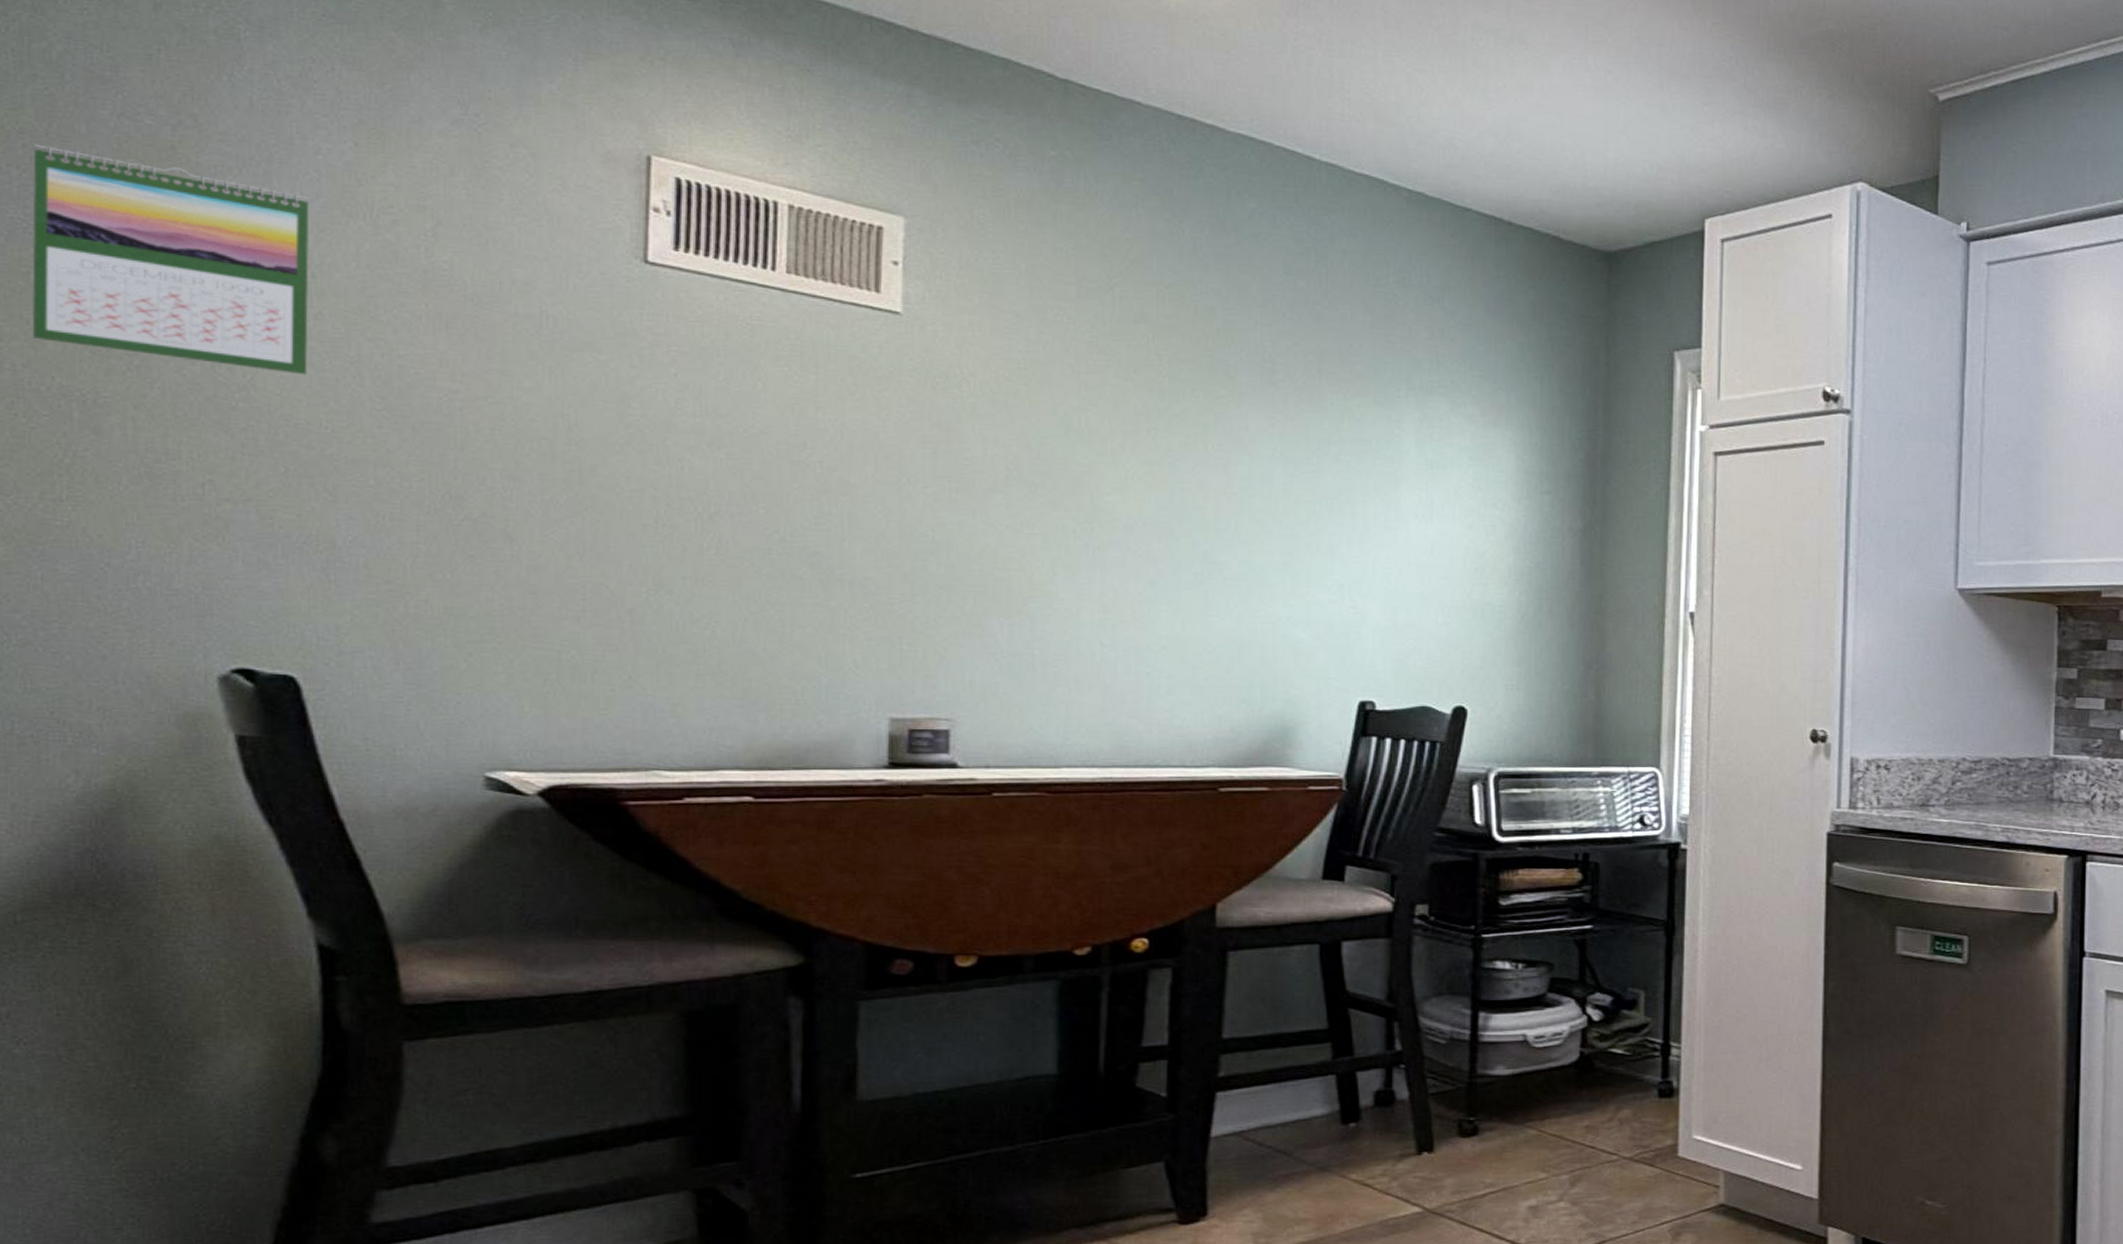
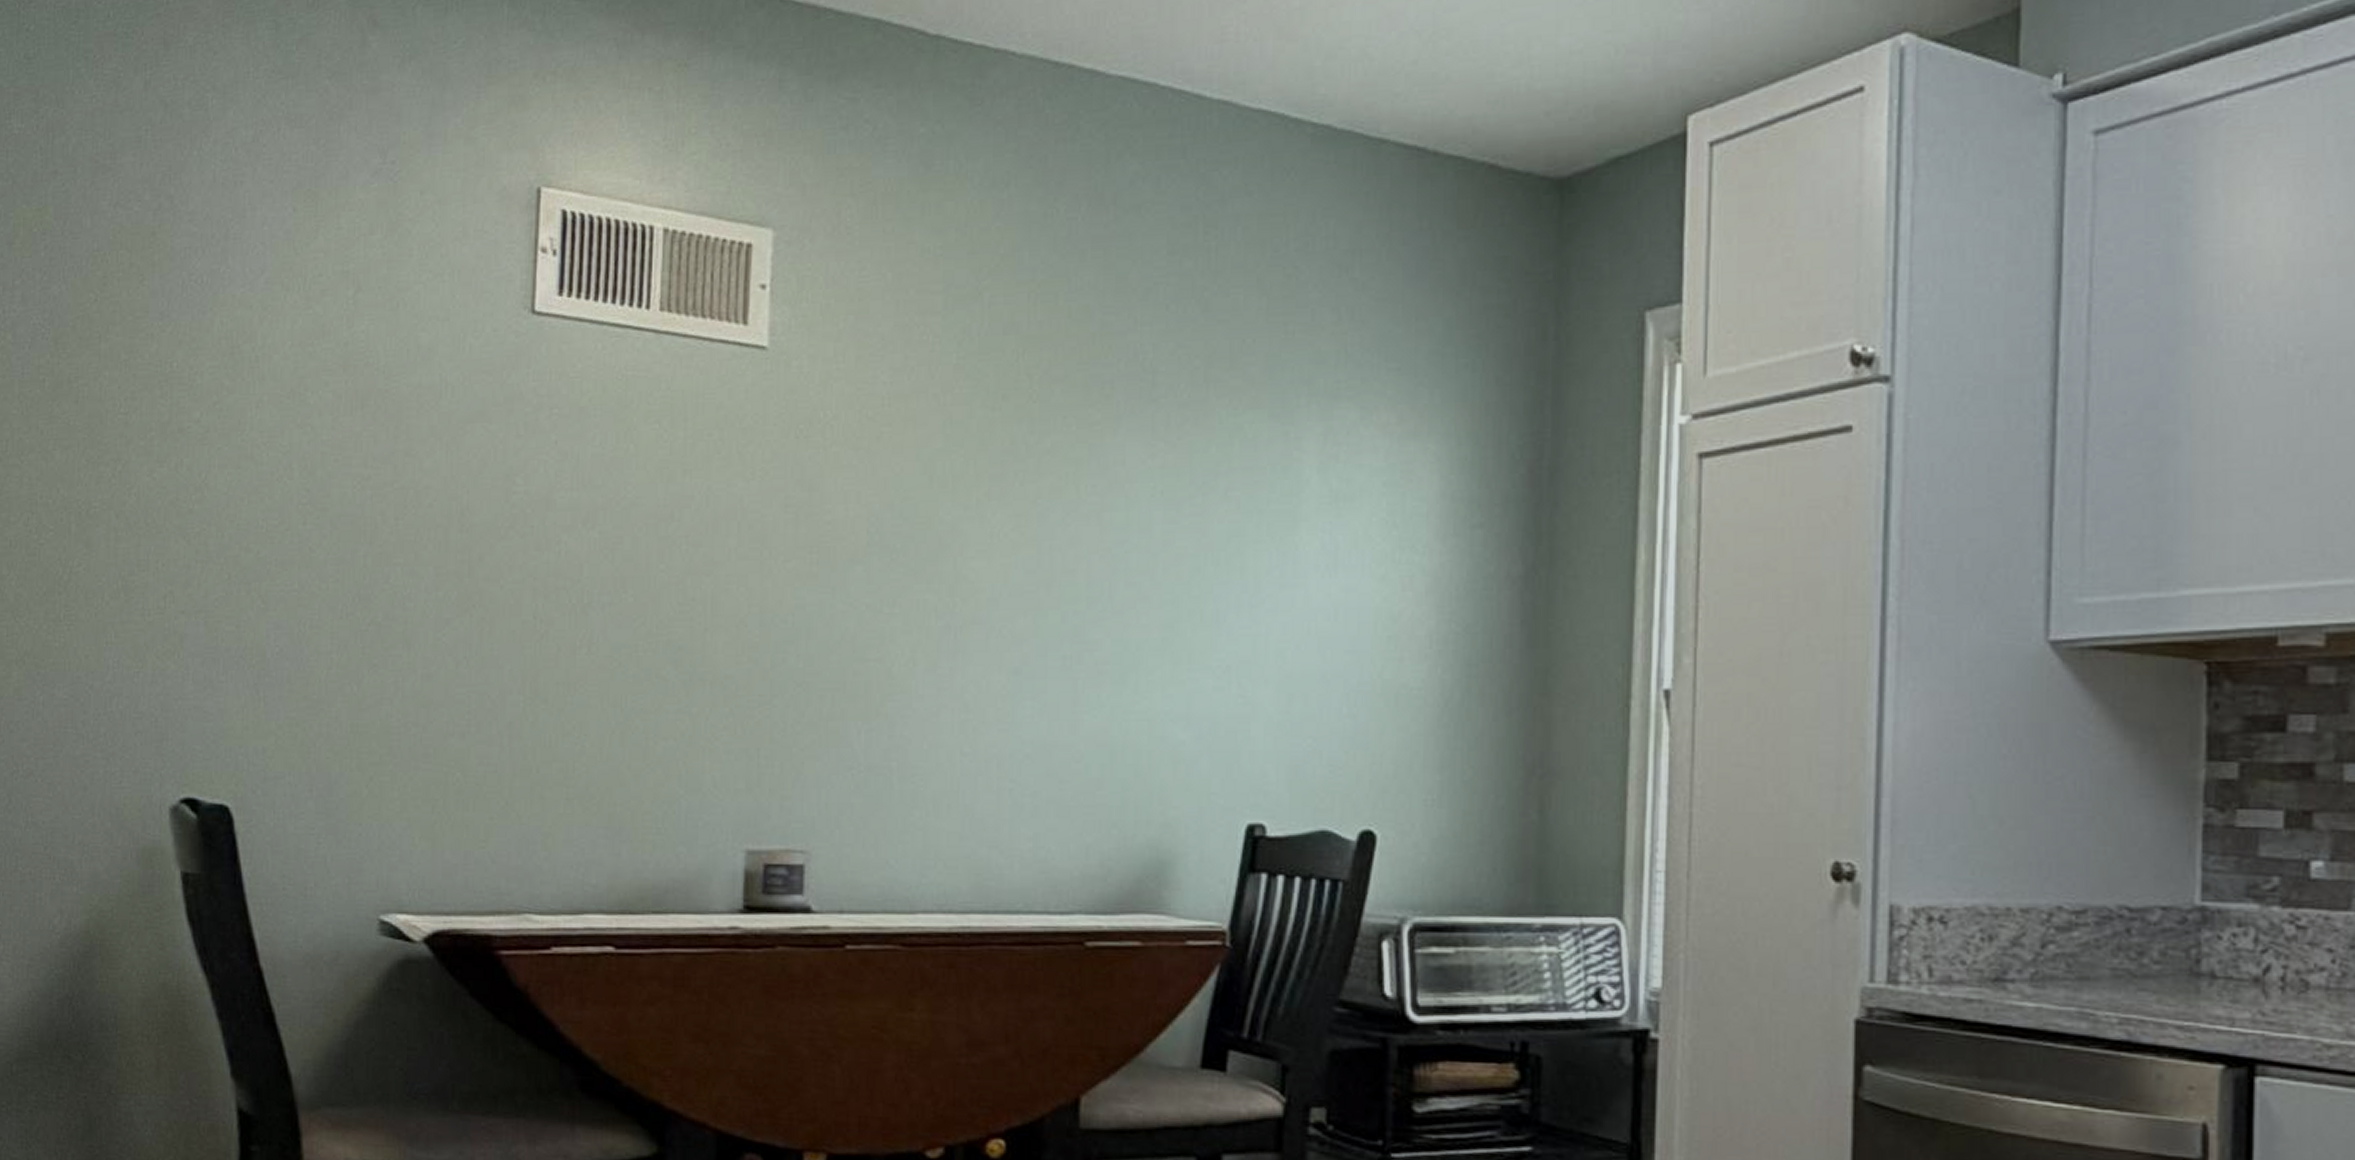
calendar: present [32,144,310,374] -> none [44,244,256,469]

